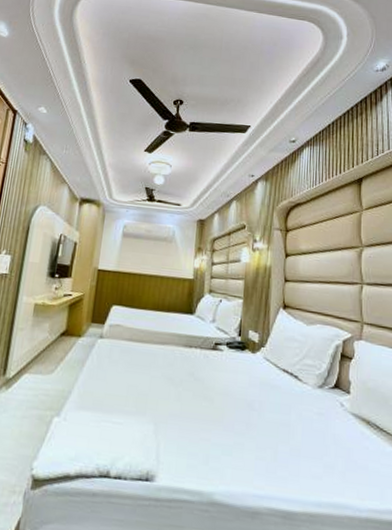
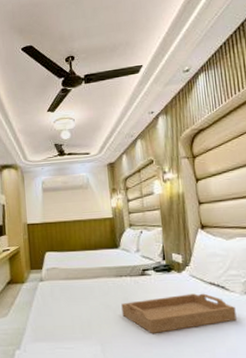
serving tray: none [184,378,306,420] -> present [121,293,237,334]

